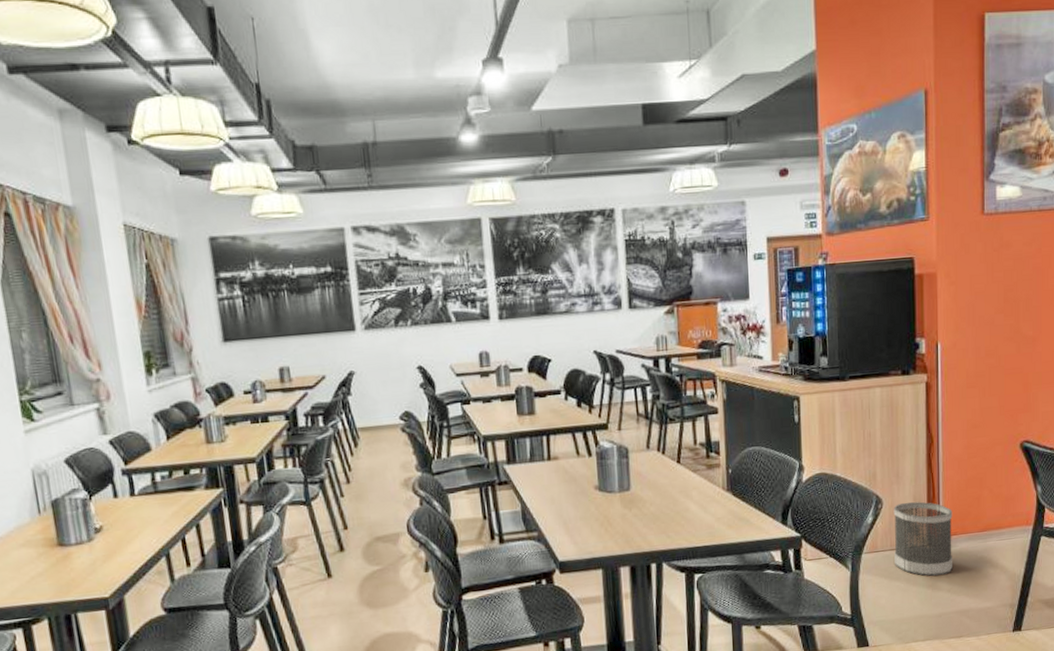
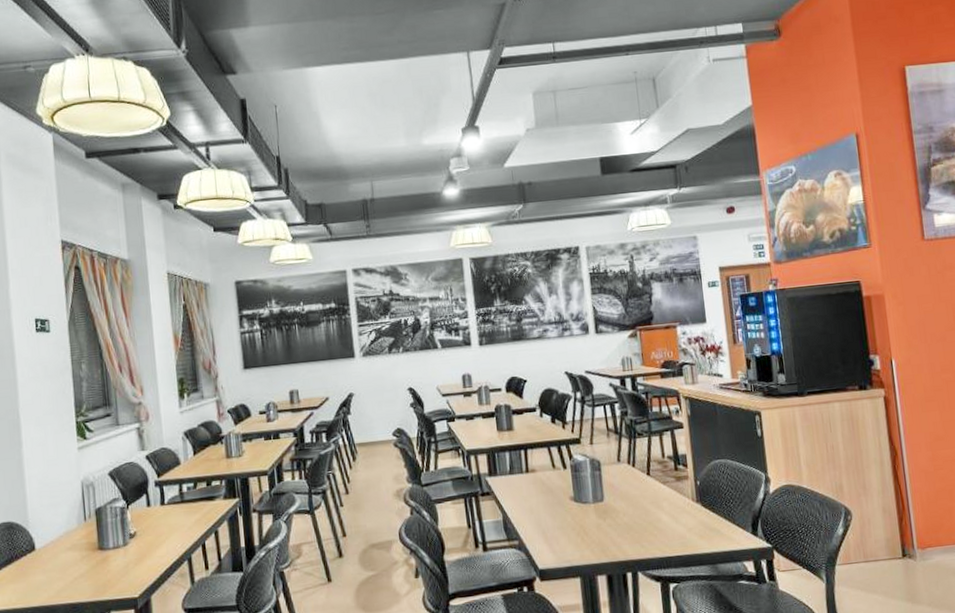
wastebasket: present [893,501,953,576] -> none [863,513,931,589]

